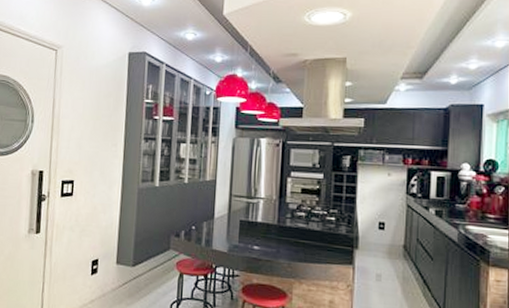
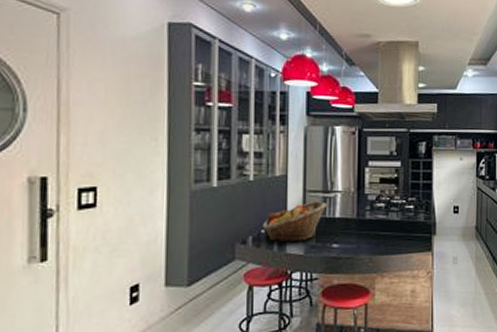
fruit basket: none [194,205,251,241] -> present [263,201,328,243]

